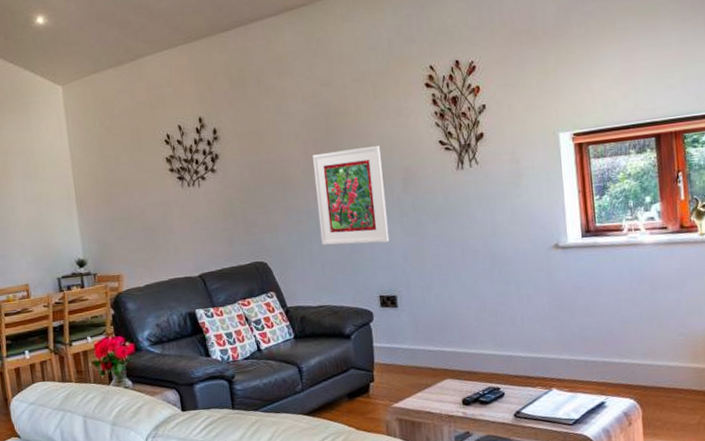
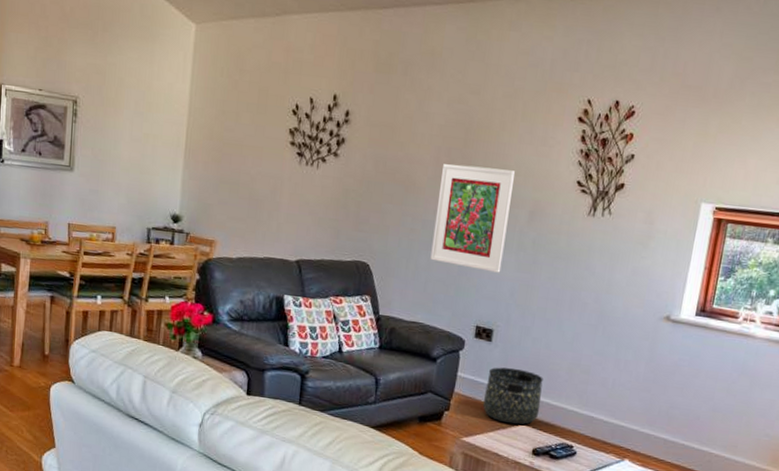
basket: none [401,326,460,381] -> present [483,367,543,425]

